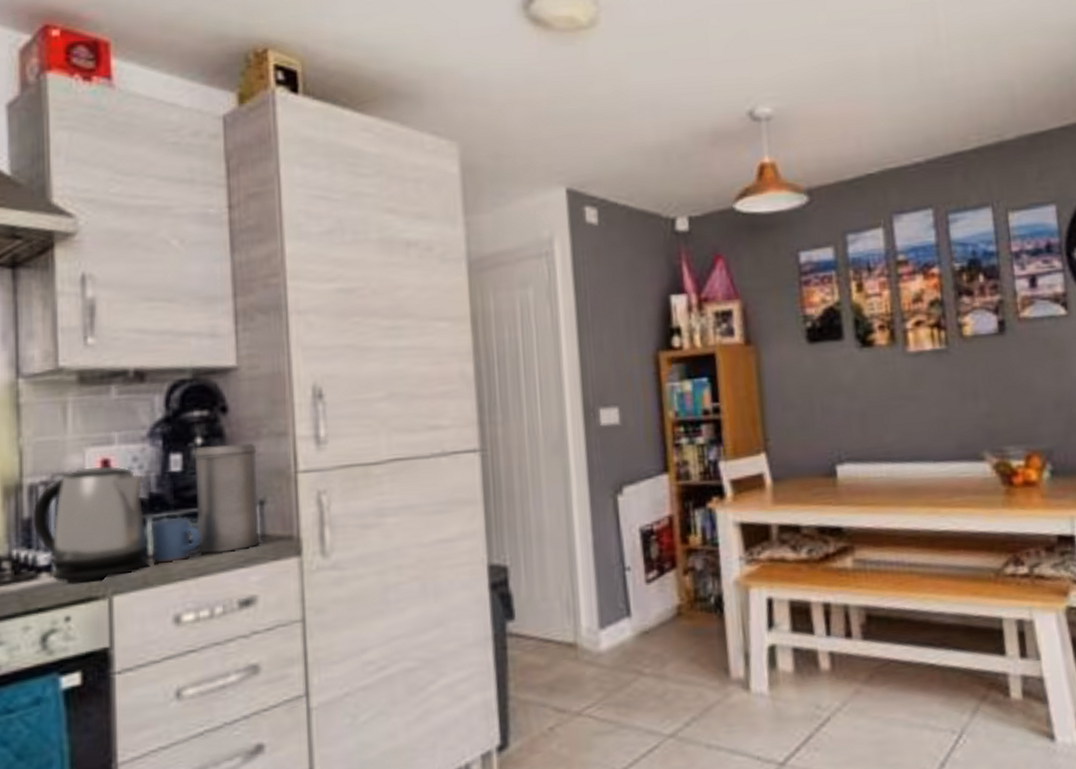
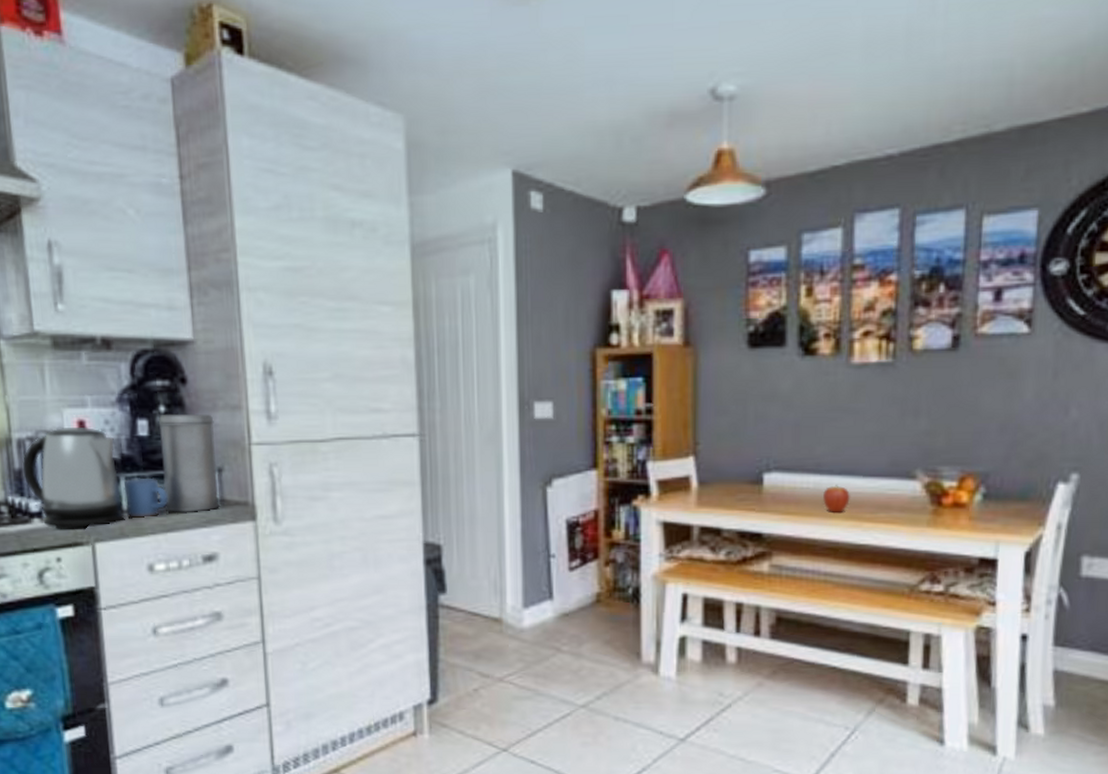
fruit: none [897,472,924,501] -> present [823,485,850,514]

